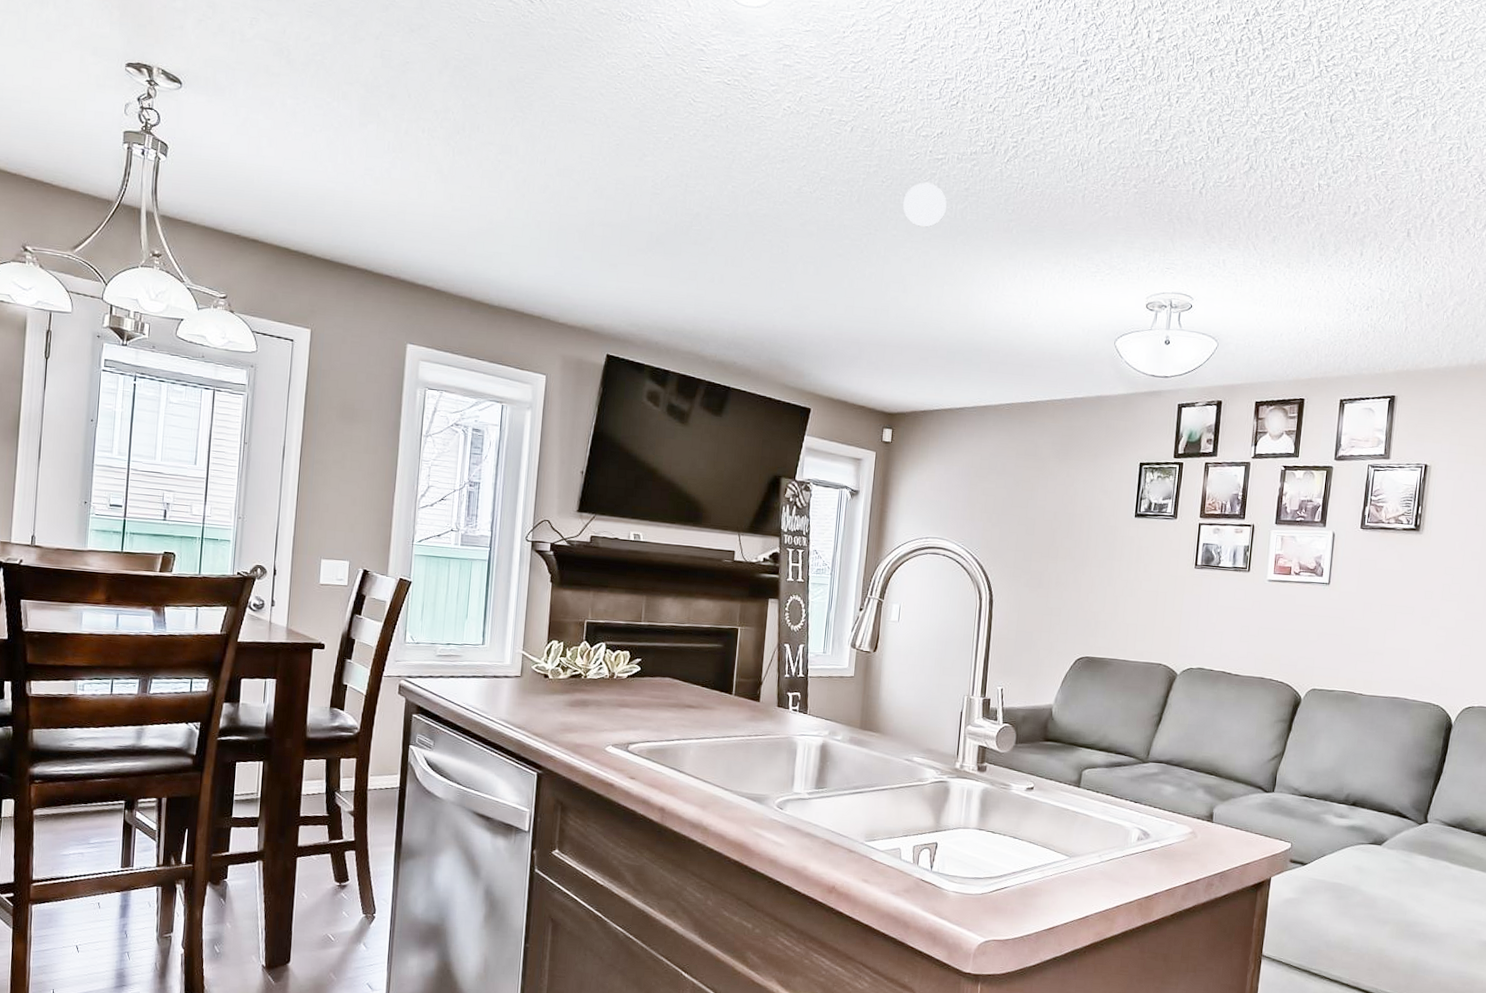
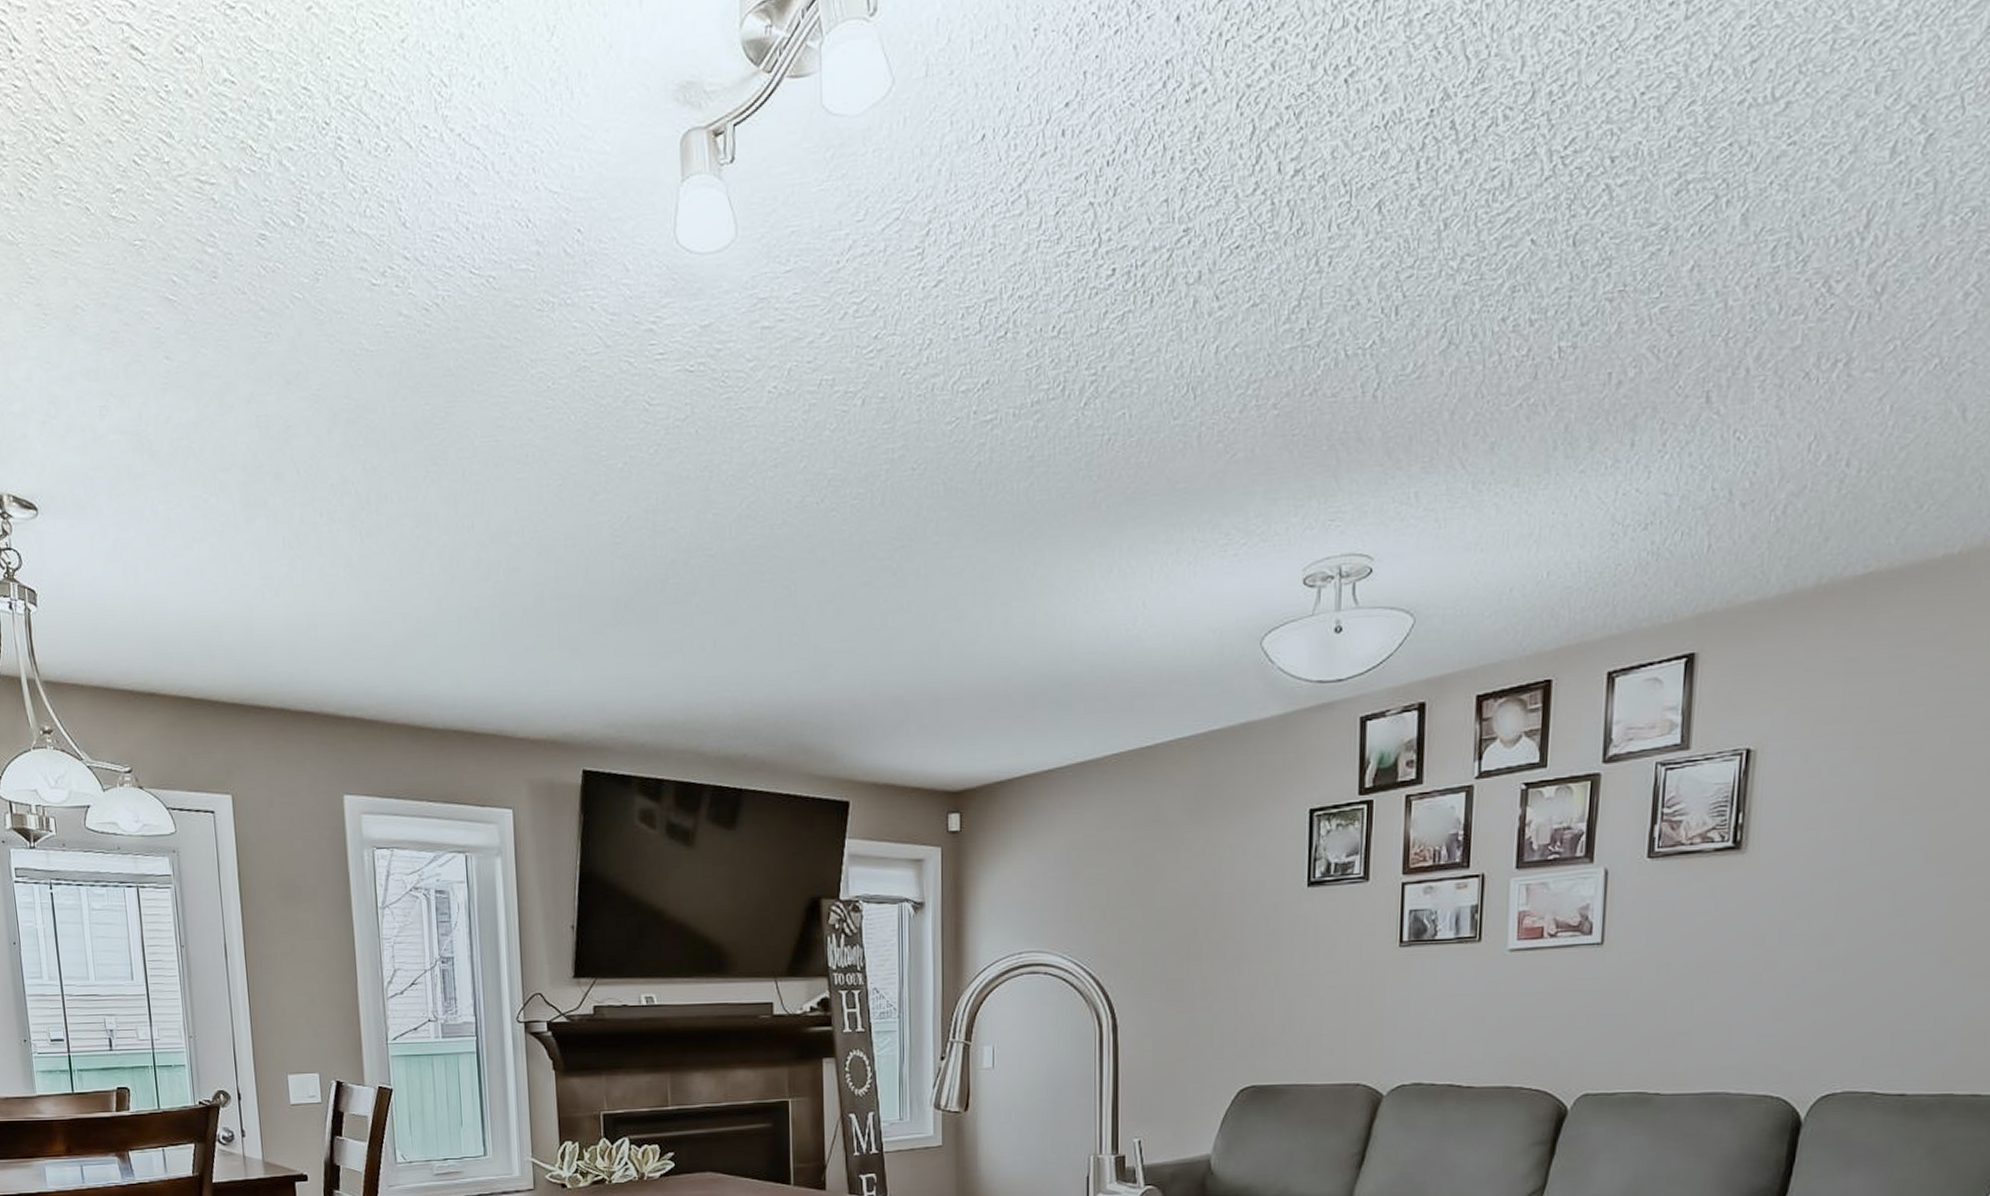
smoke detector: present [902,182,947,227] -> none [943,458,1004,524]

